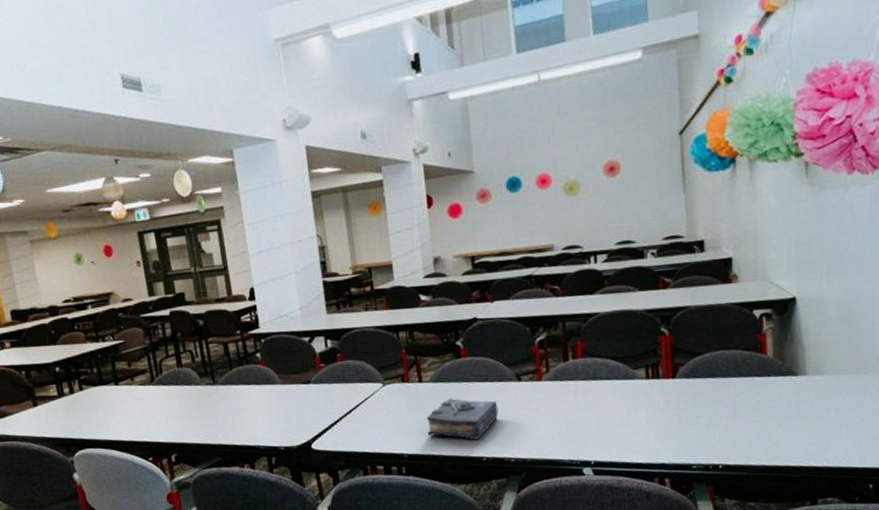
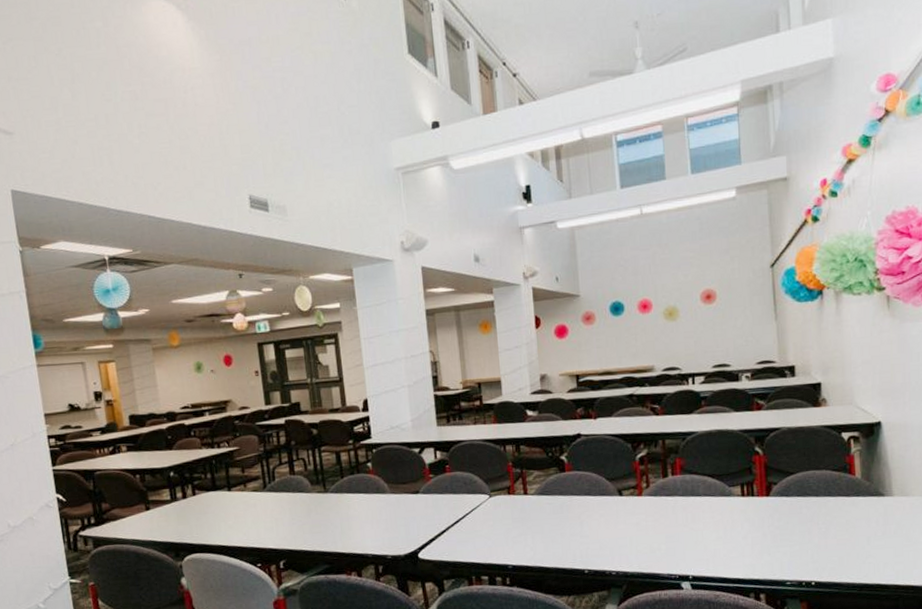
book: present [426,398,499,440] -> none [530,511,601,552]

